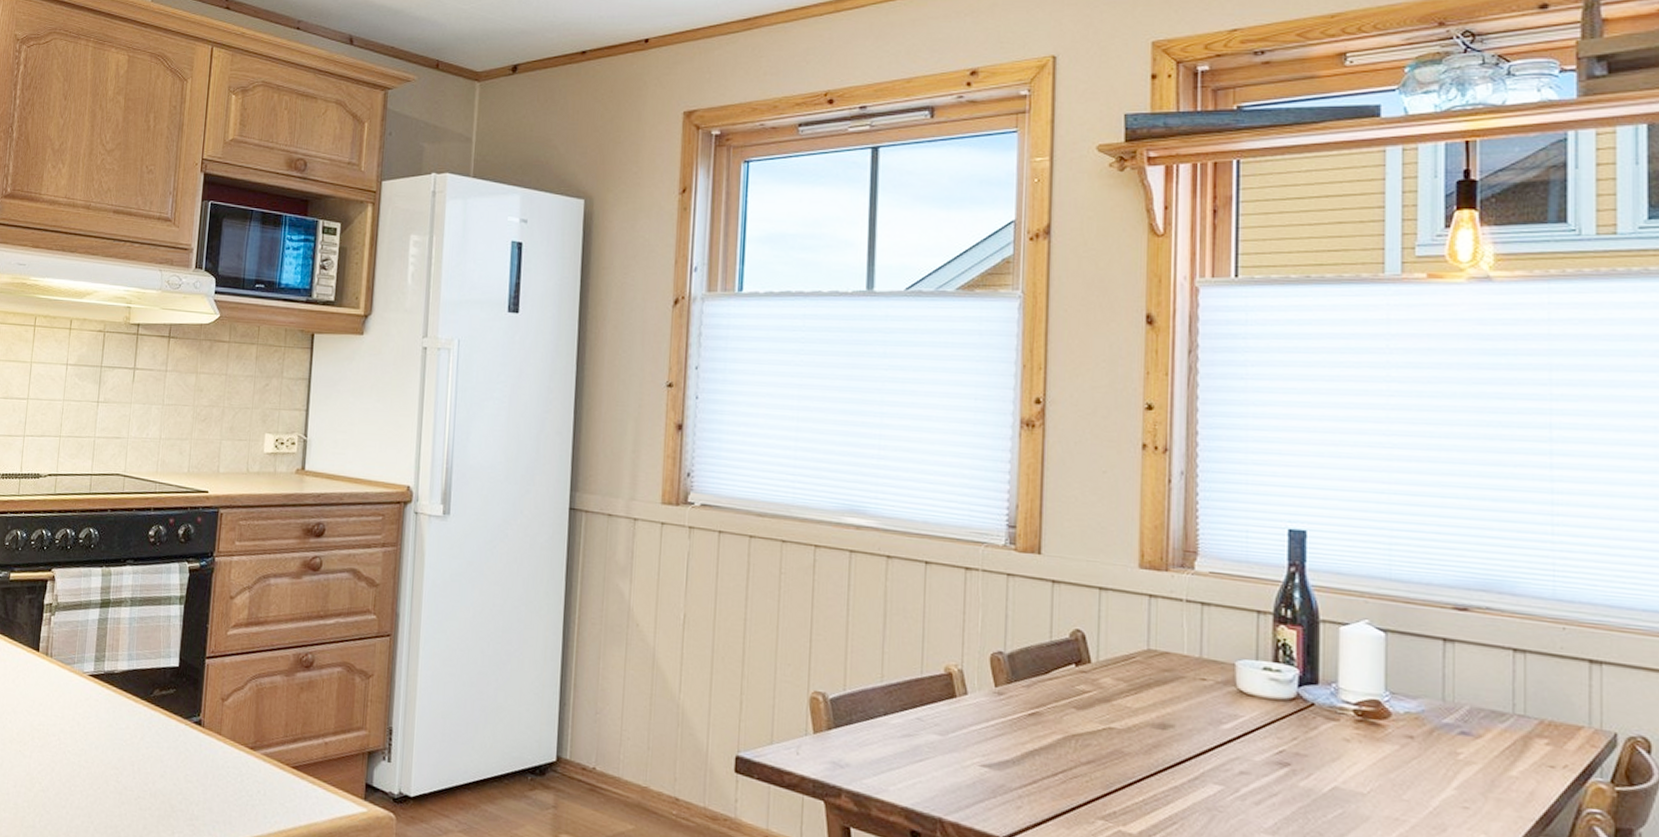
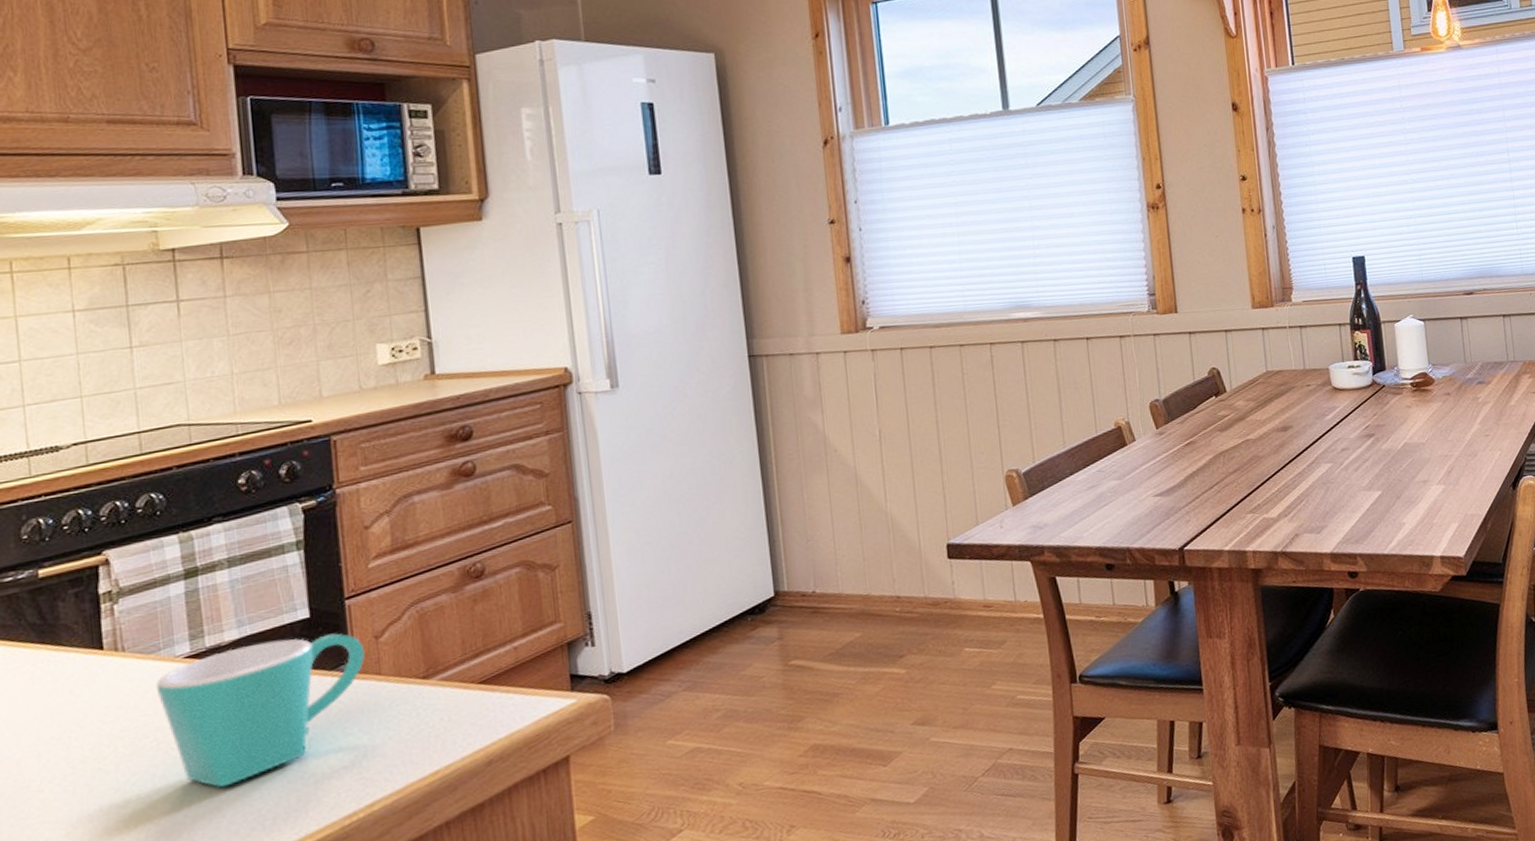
mug: none [66,678,213,798] -> present [155,633,366,788]

